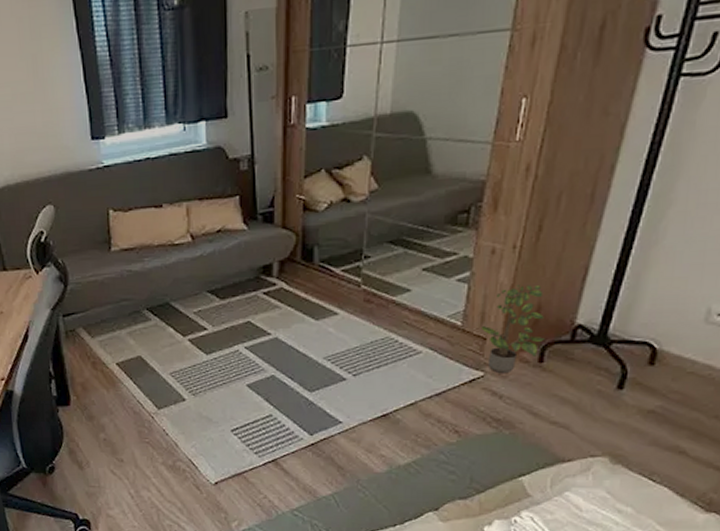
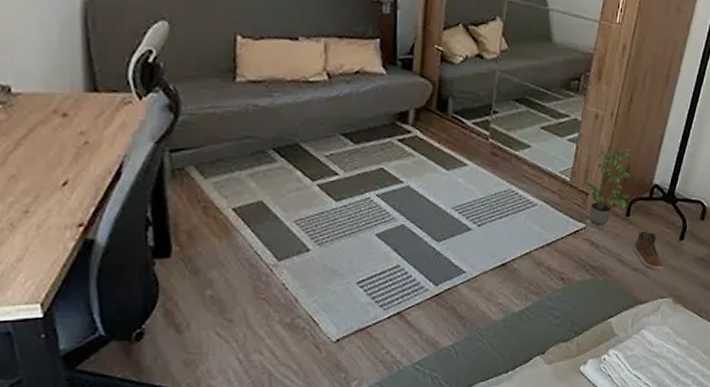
boot: none [549,379,596,425] -> present [633,231,665,271]

